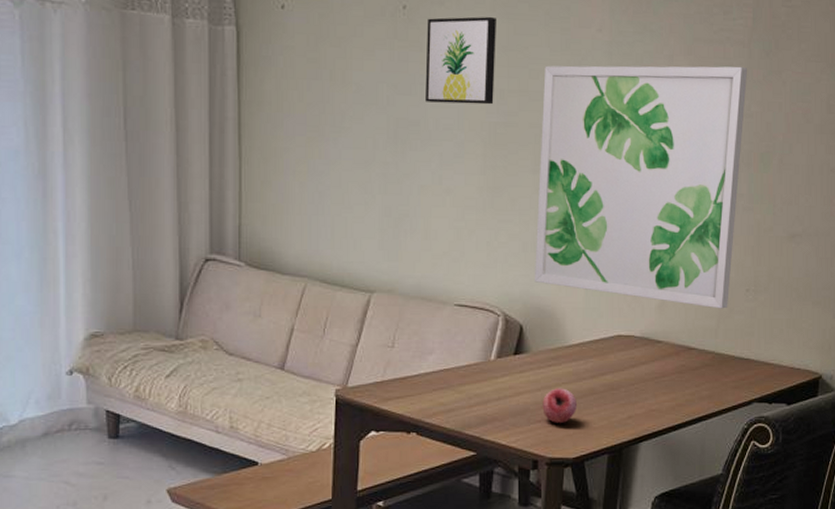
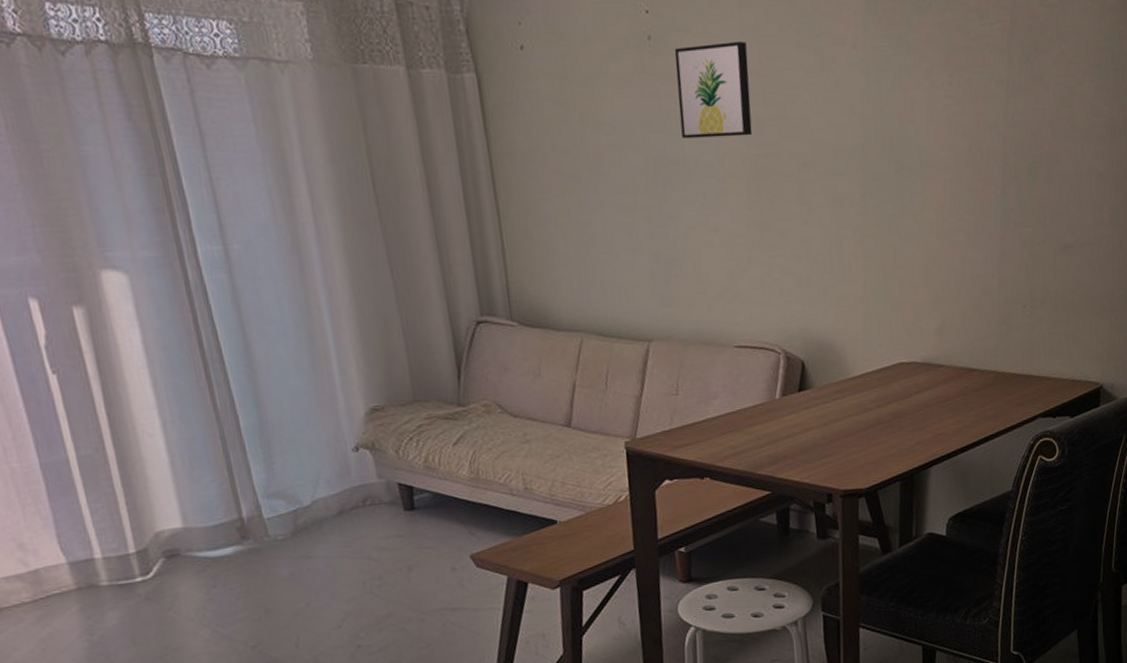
wall art: present [535,65,748,309] -> none [801,74,1009,328]
fruit: present [542,388,578,424] -> none [831,420,866,457]

